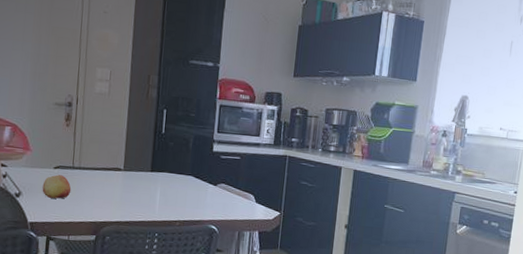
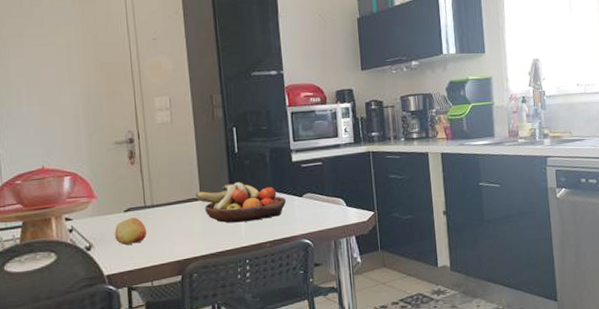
fruit bowl: none [119,161,201,200] -> present [195,182,286,224]

